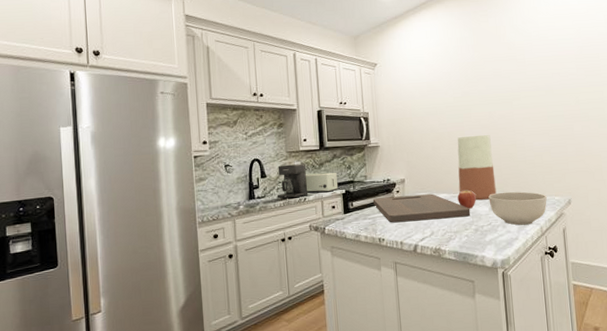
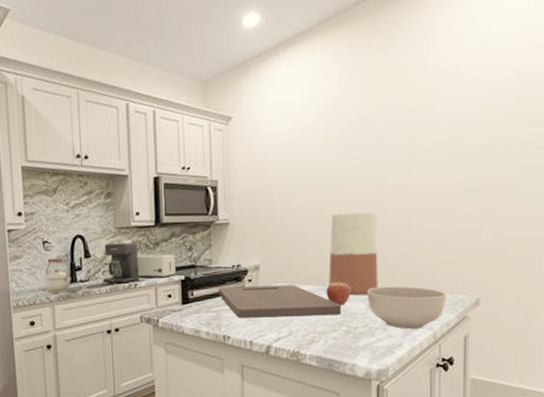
kettle: none [226,178,250,210] -> present [44,258,71,294]

